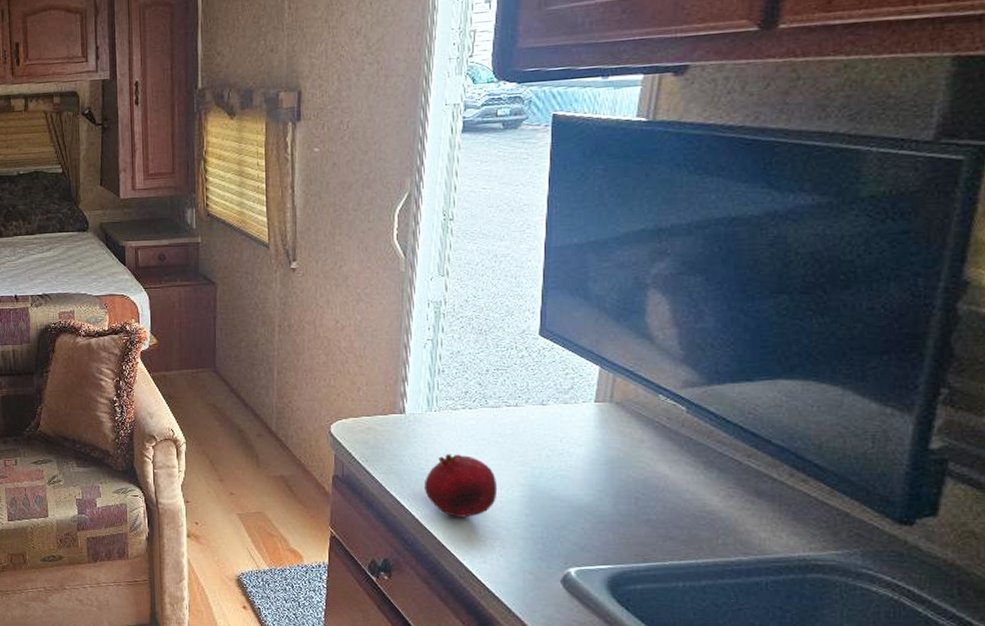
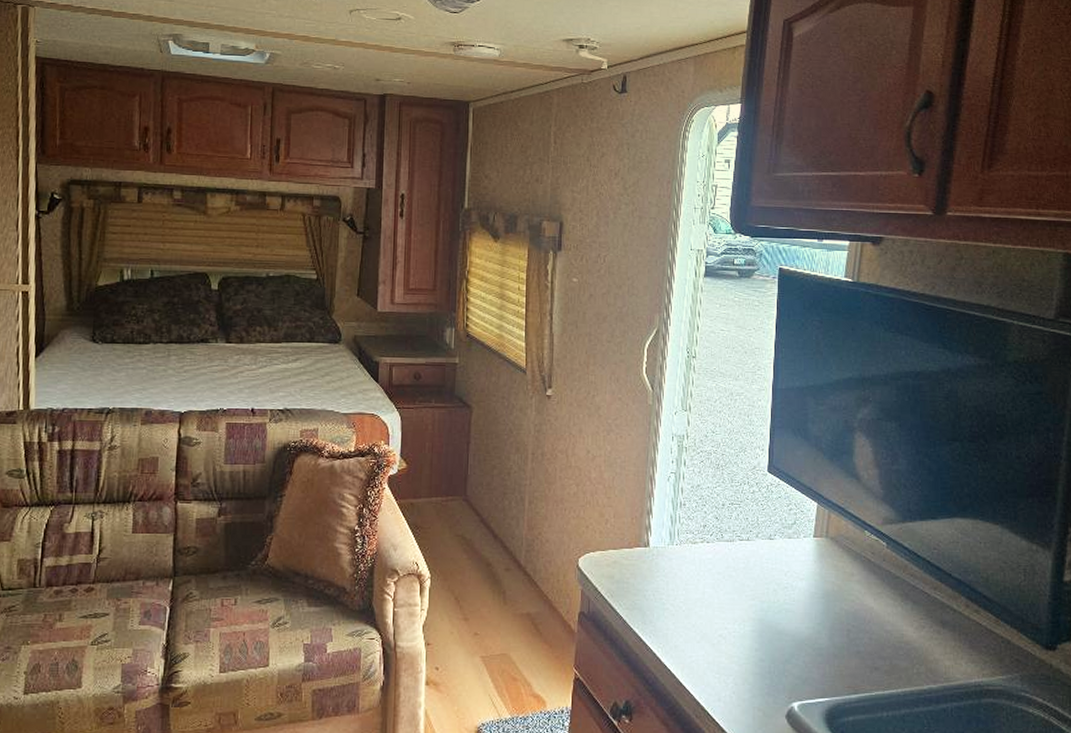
fruit: present [425,454,498,517] -> none [666,588,731,654]

